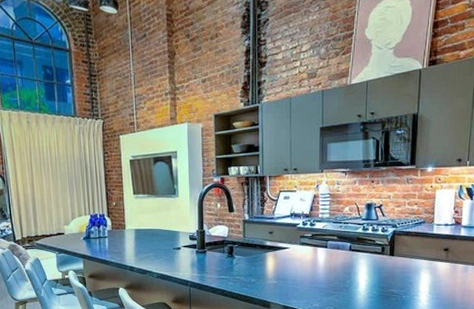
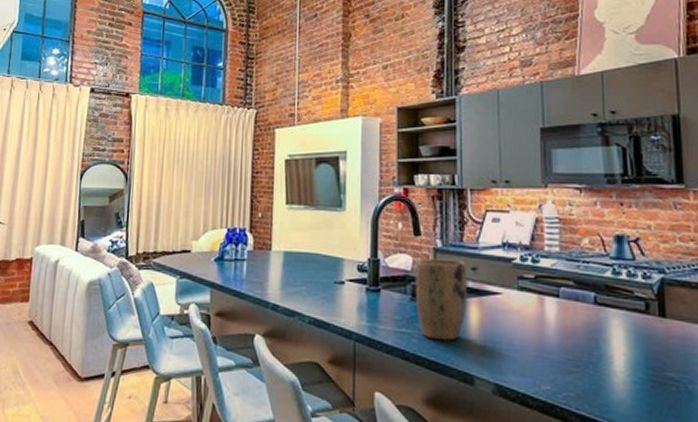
plant pot: none [230,227,266,282] -> present [415,258,467,341]

